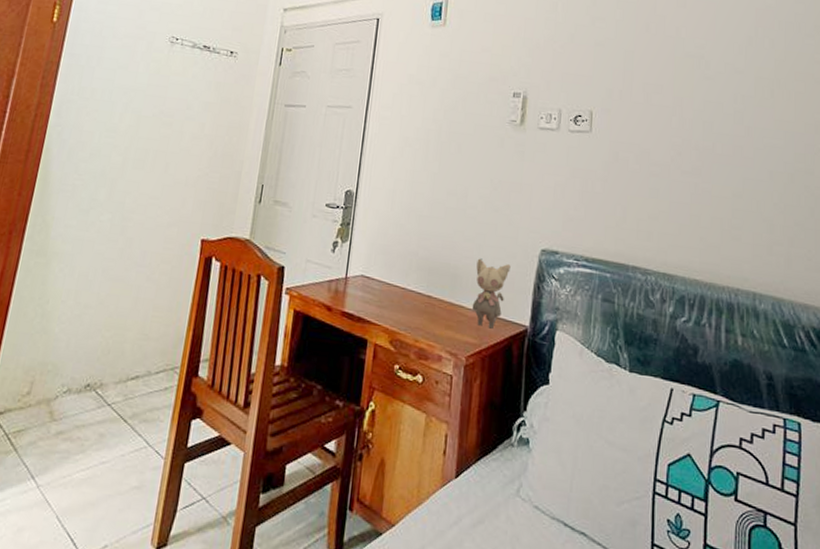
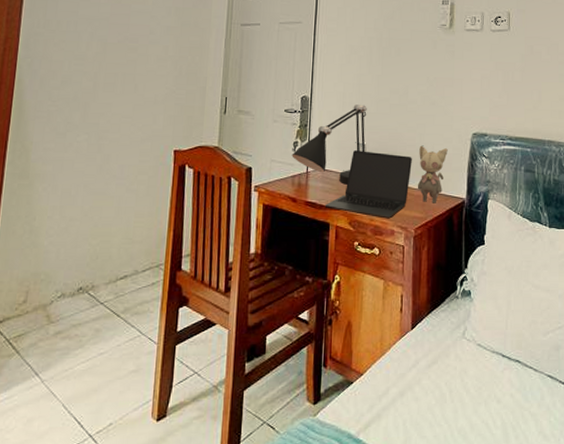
desk lamp: none [330,204,419,297] -> present [292,104,367,185]
laptop: none [363,257,468,342] -> present [324,150,412,219]

